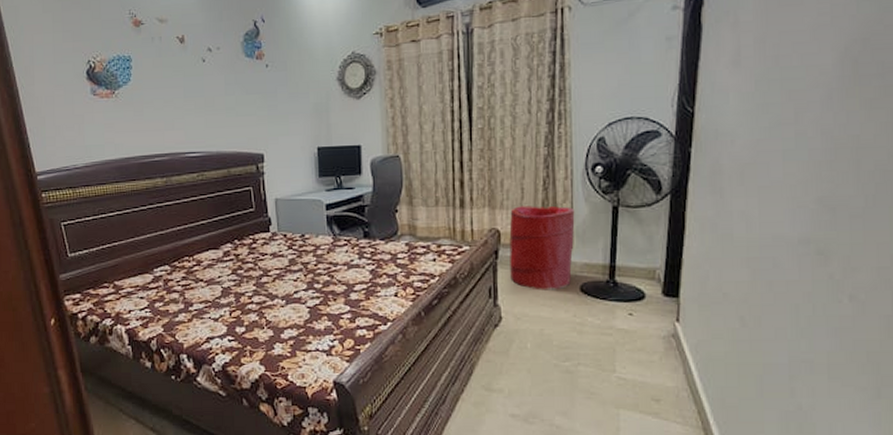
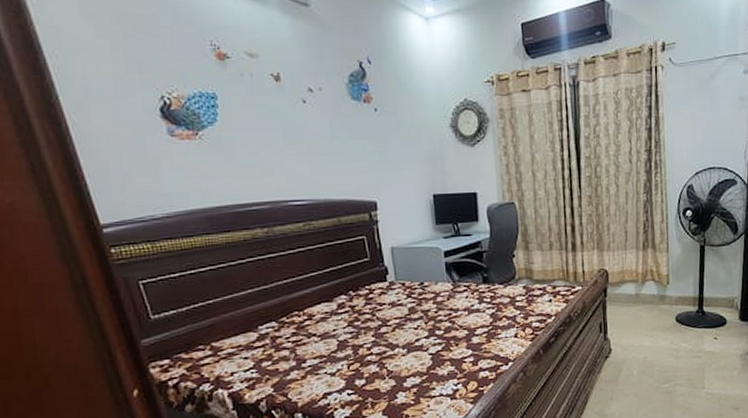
laundry hamper: present [509,206,575,290] -> none [616,247,671,323]

